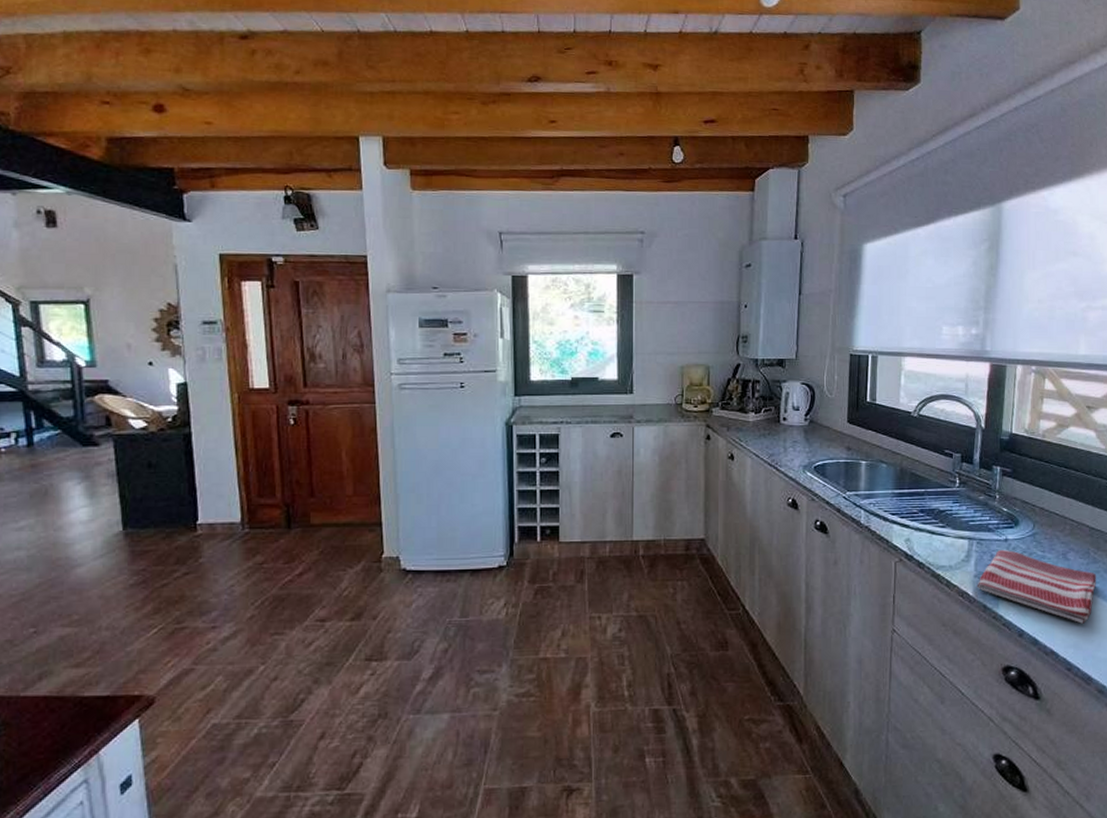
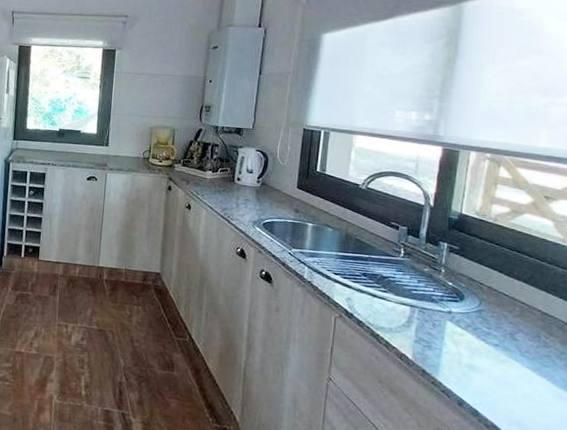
dish towel: present [976,549,1097,624] -> none [416,320,547,404]

